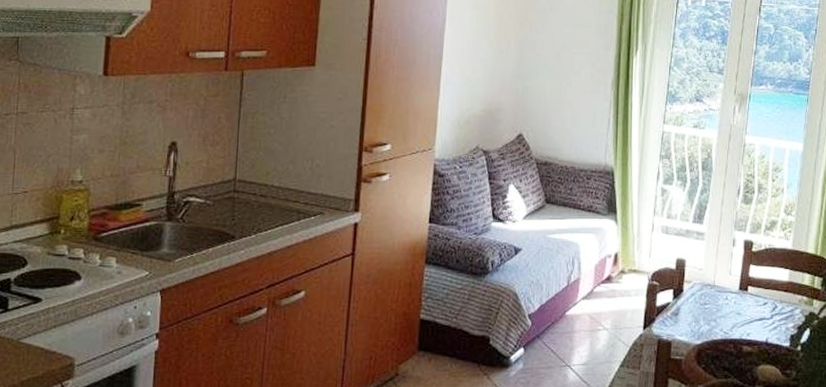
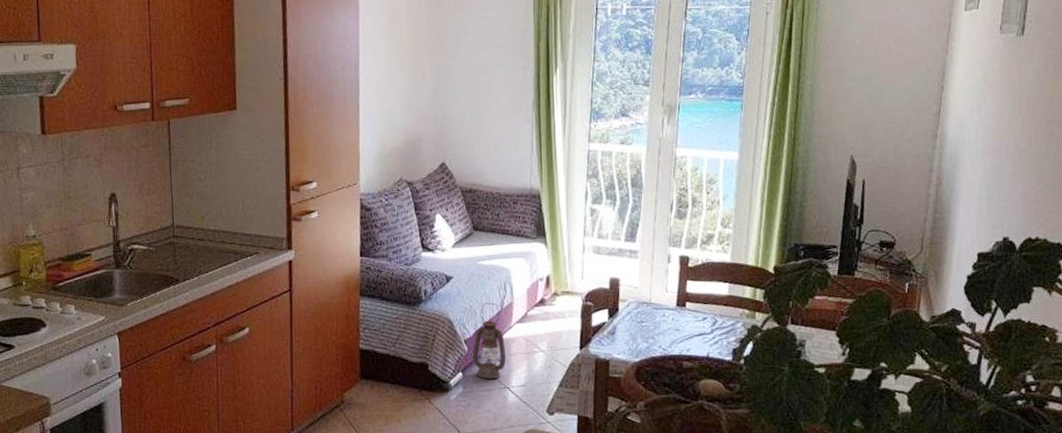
lantern: none [535,277,569,357] -> present [472,302,506,380]

